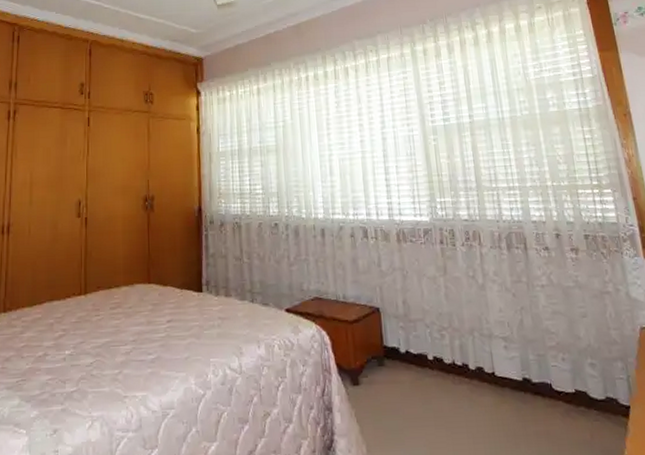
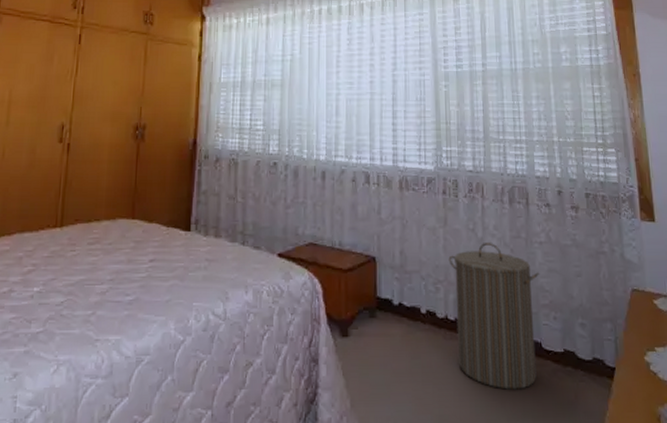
laundry hamper: none [451,288,550,431] -> present [448,243,540,390]

